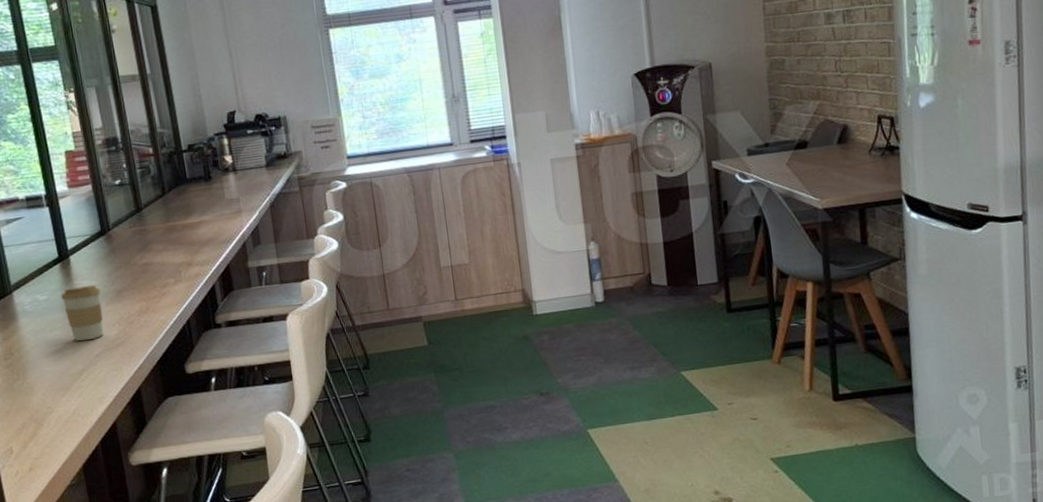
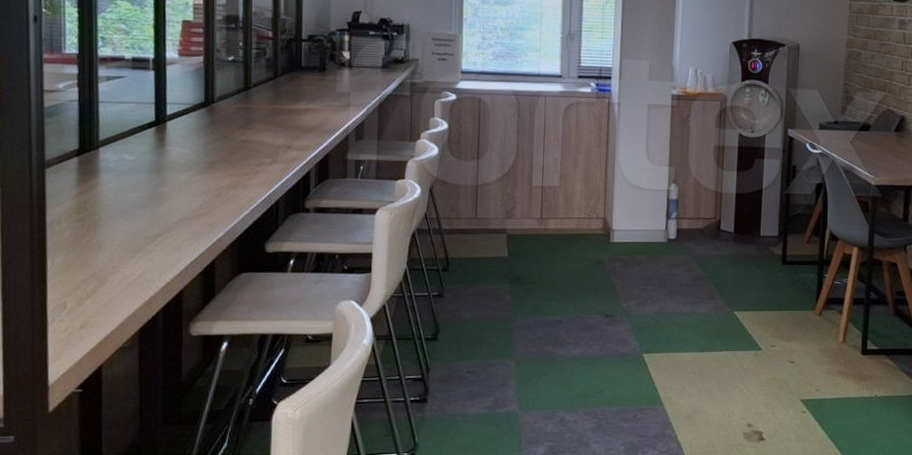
coffee cup: present [61,285,104,342] -> none [150,153,193,207]

